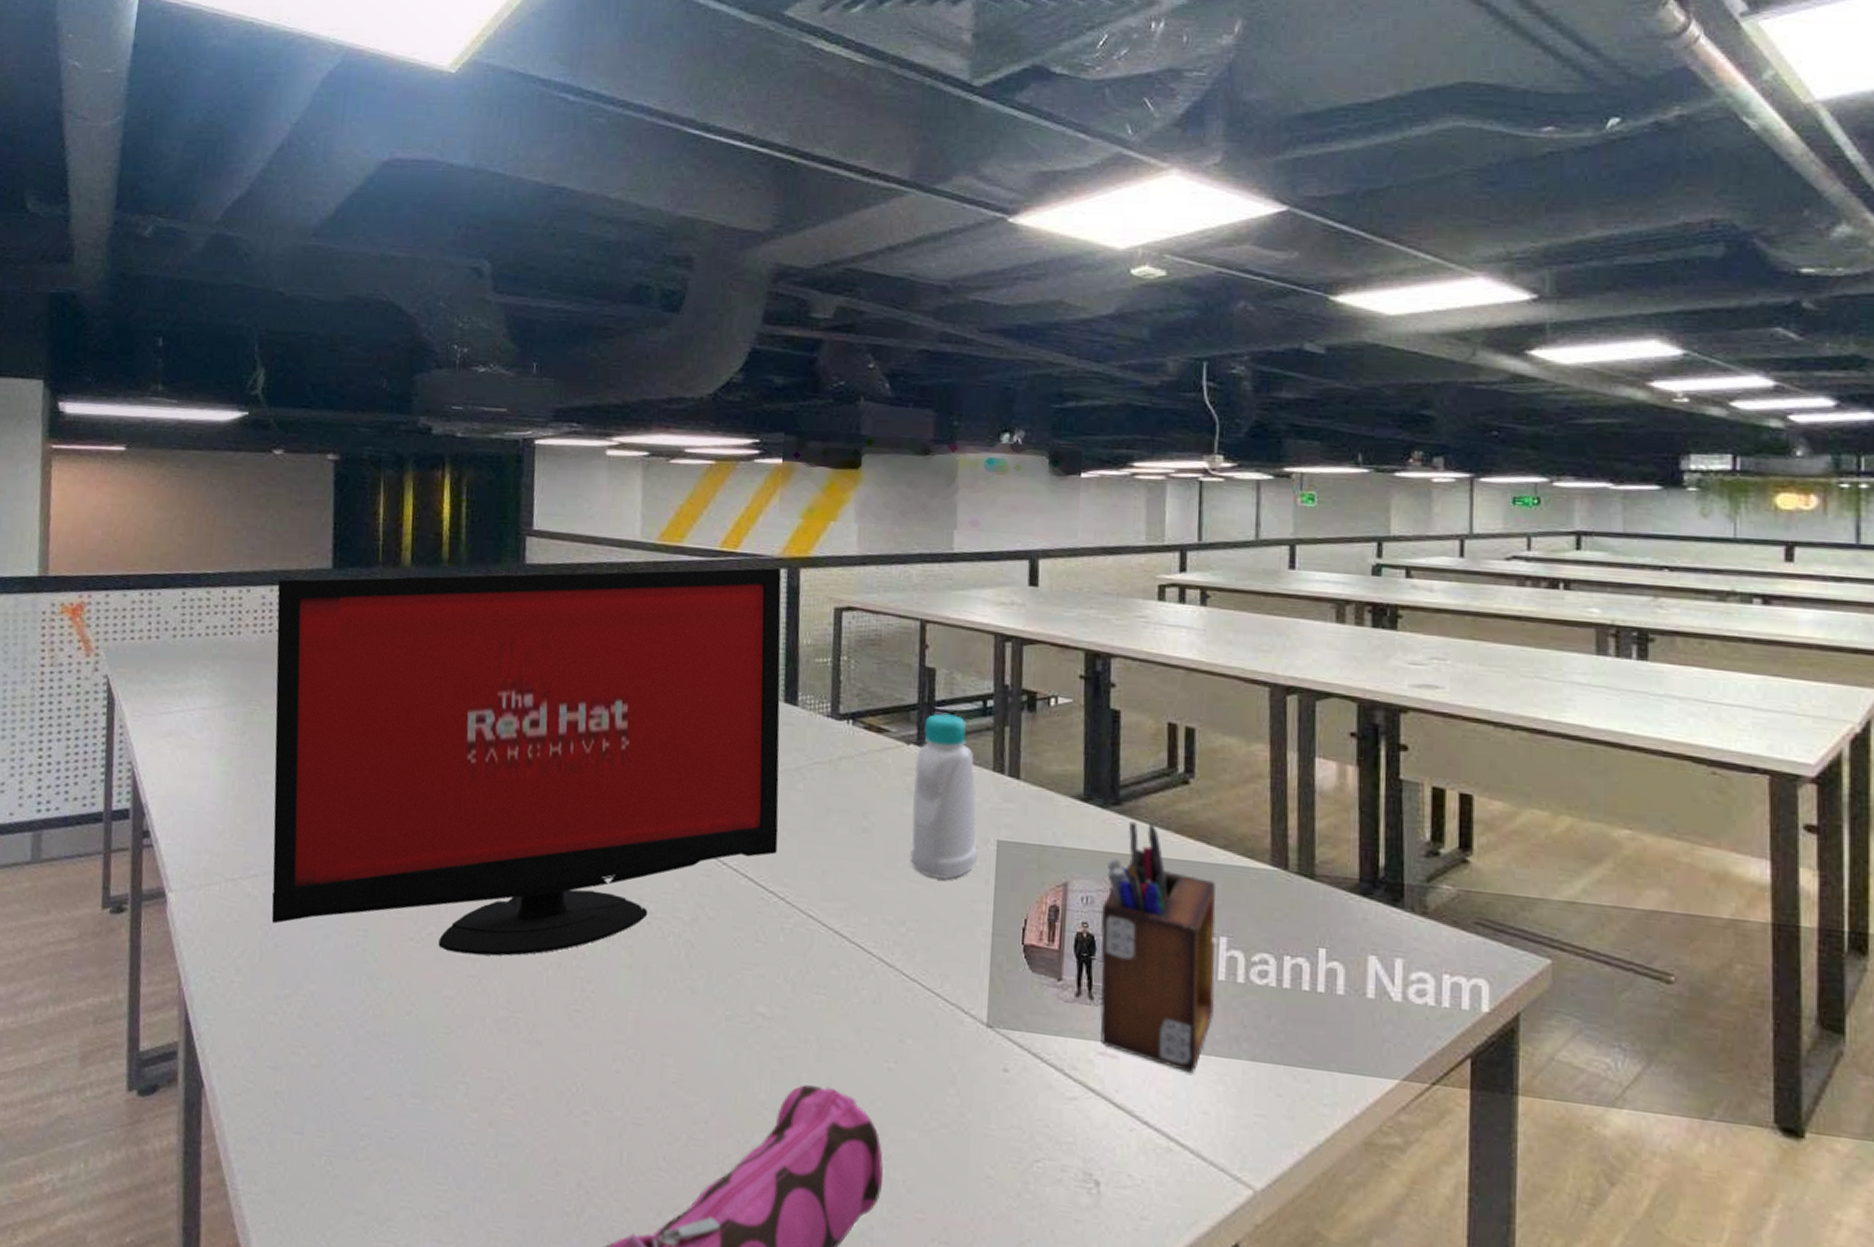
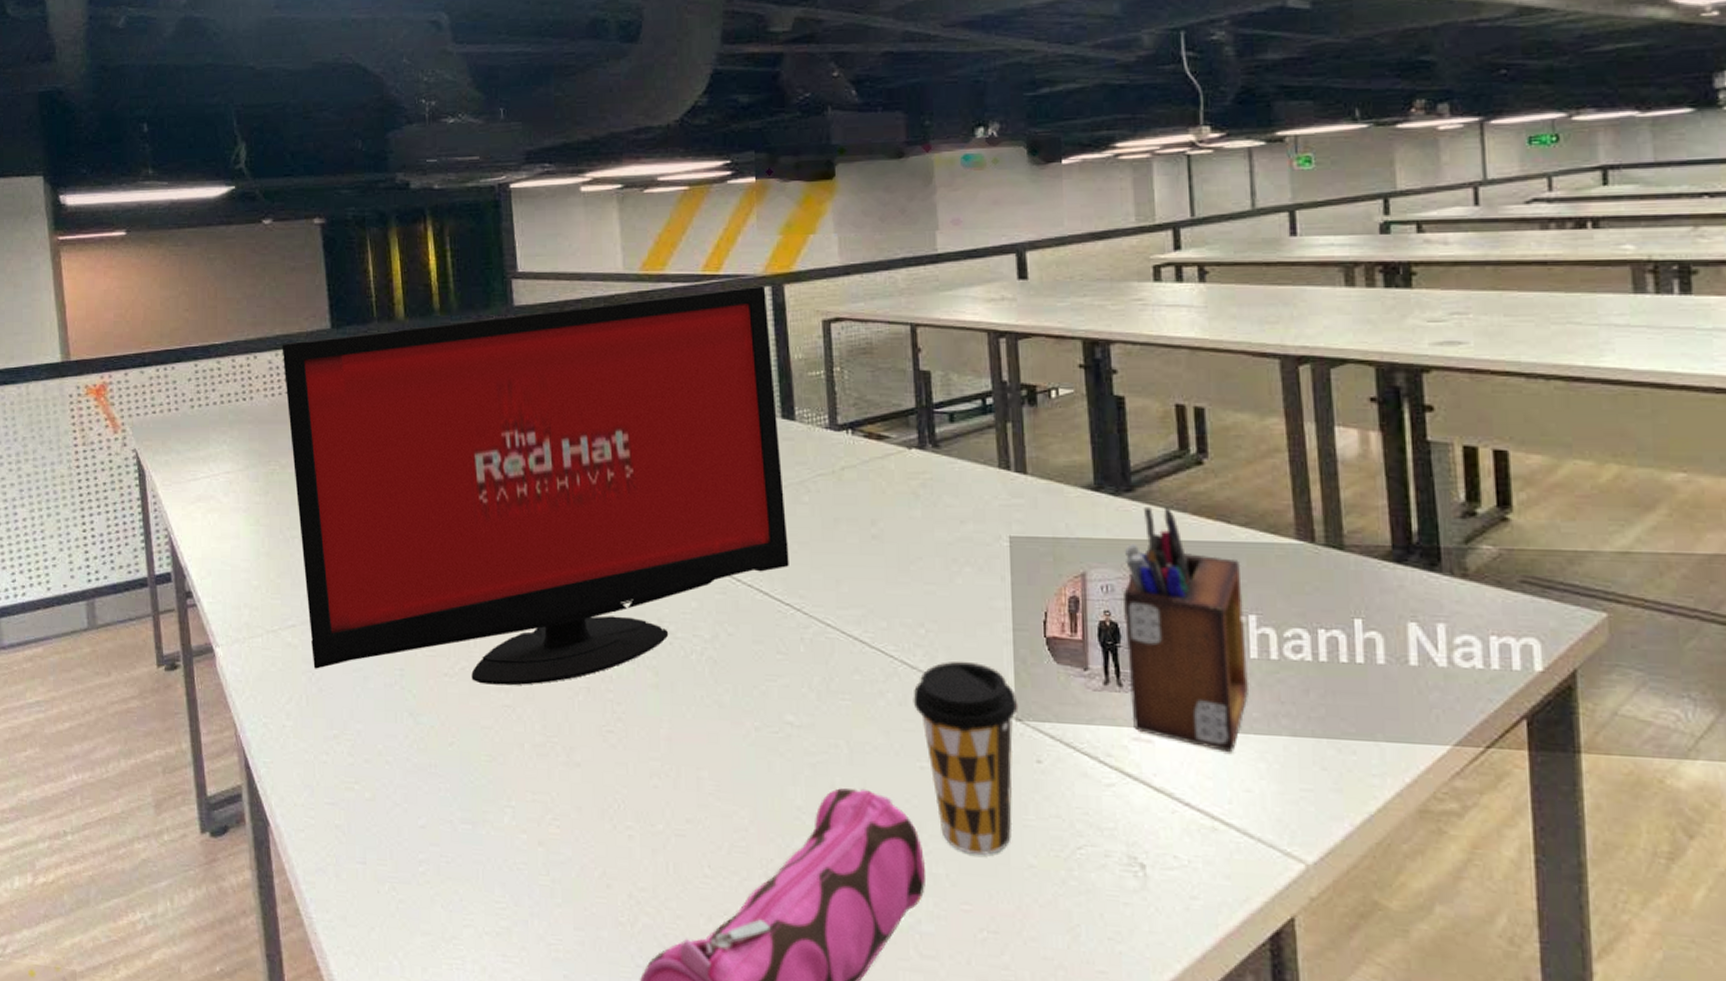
coffee cup: none [887,962,991,1163] -> present [913,661,1019,855]
bottle: present [910,713,977,880] -> none [918,415,990,580]

